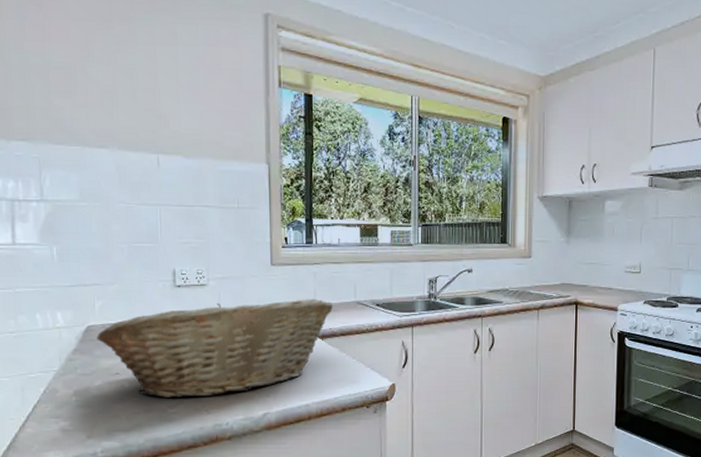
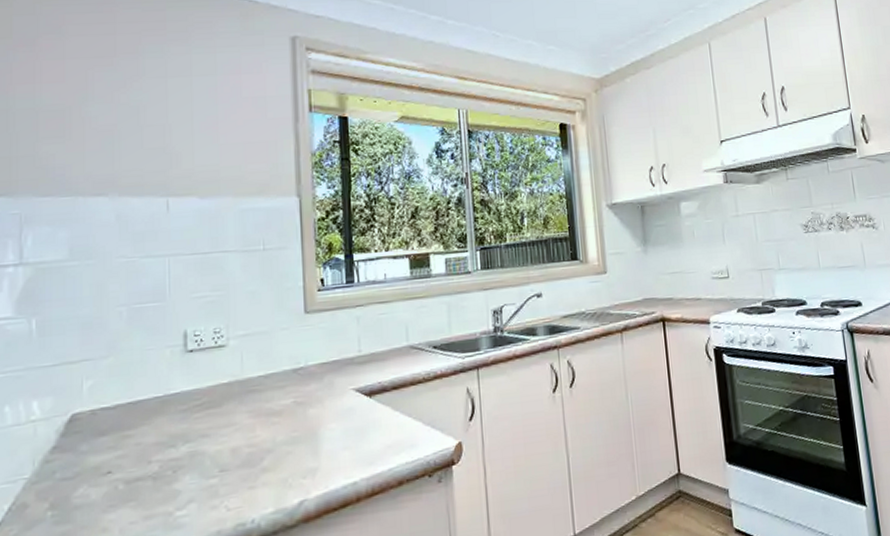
fruit basket: present [97,299,333,398] -> none [83,348,381,497]

